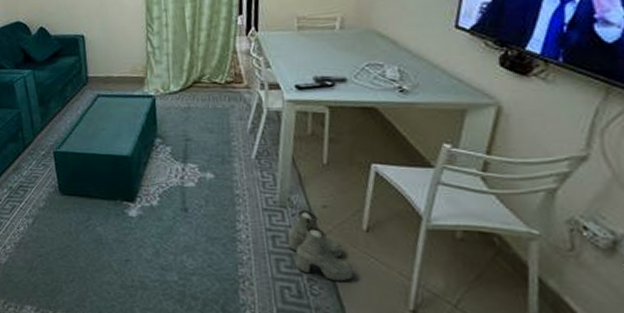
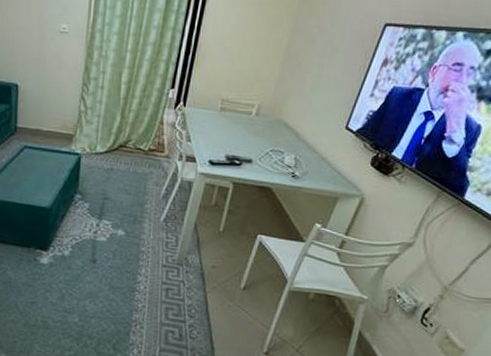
boots: present [288,210,353,281] -> none [178,268,226,328]

